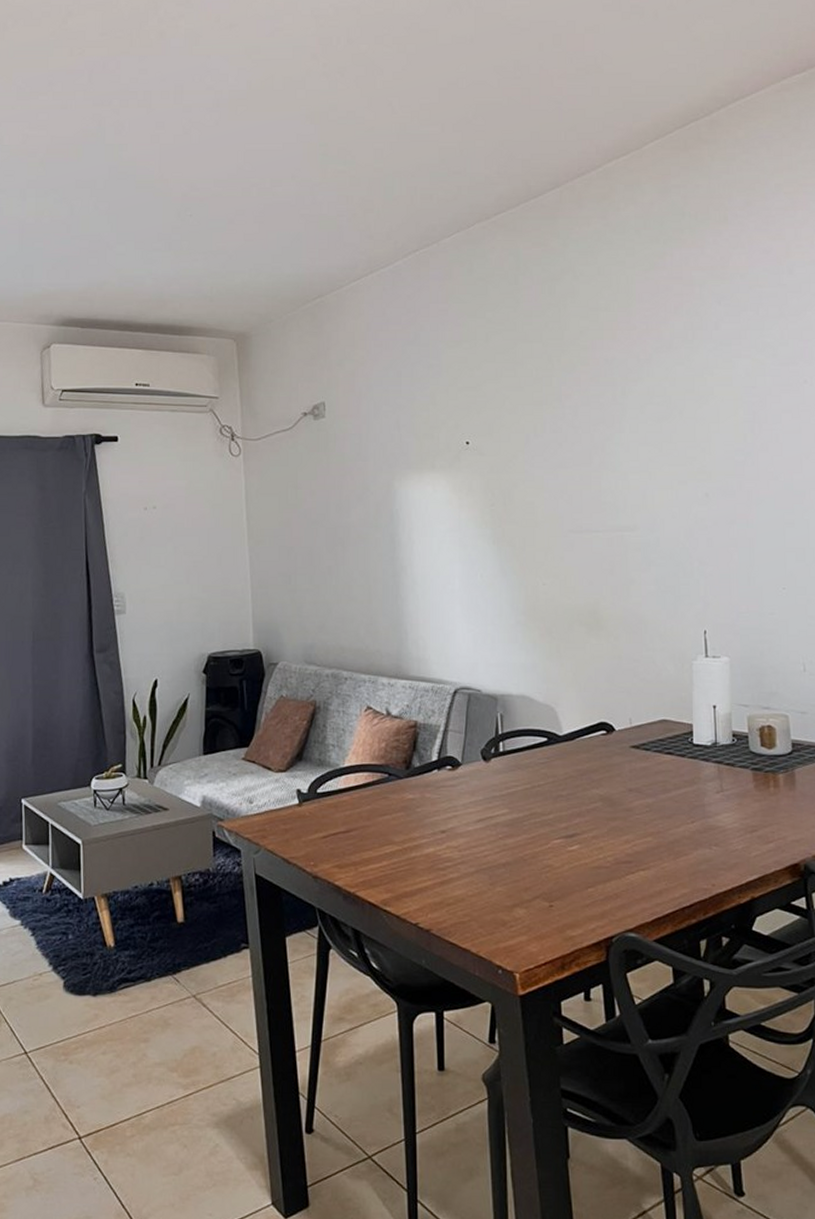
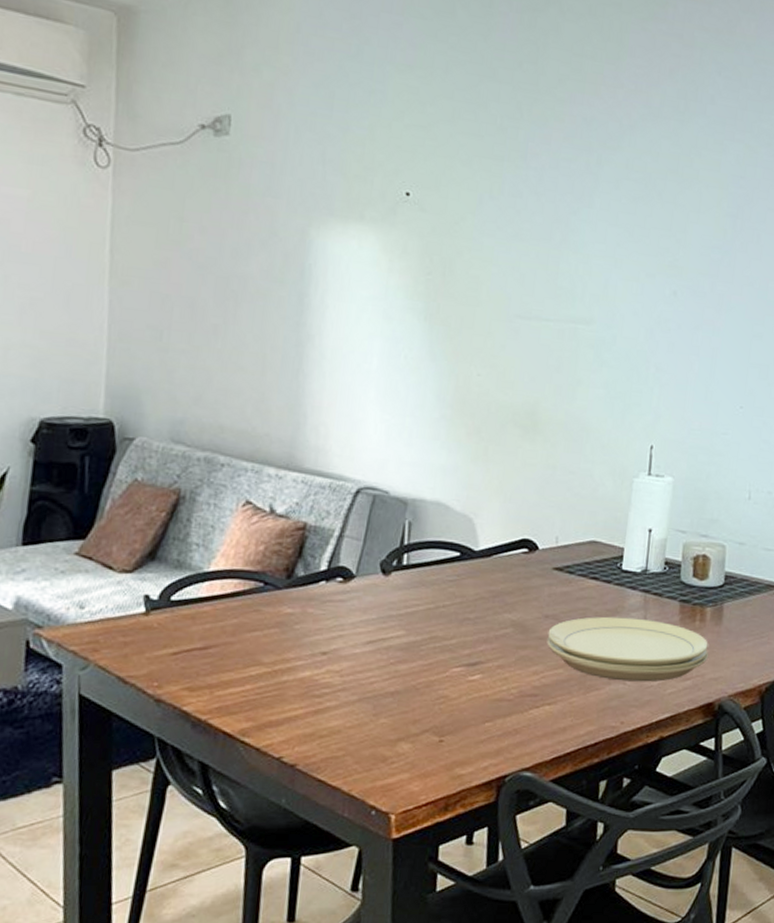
plate: none [633,787,787,846] -> present [547,616,709,682]

